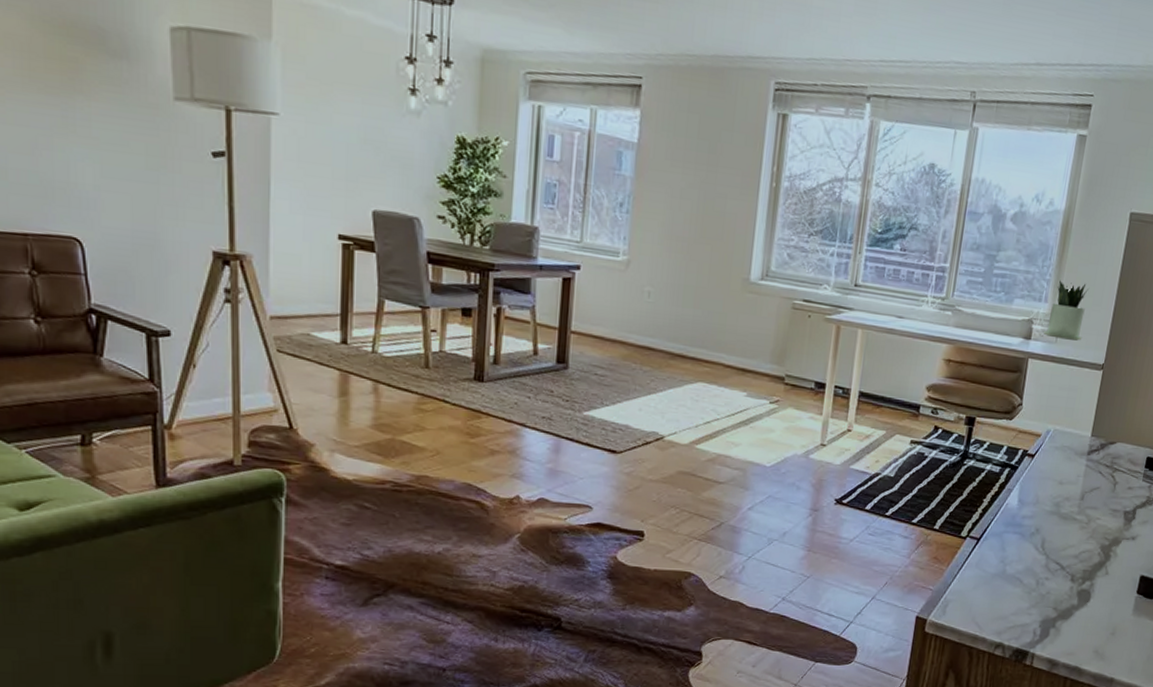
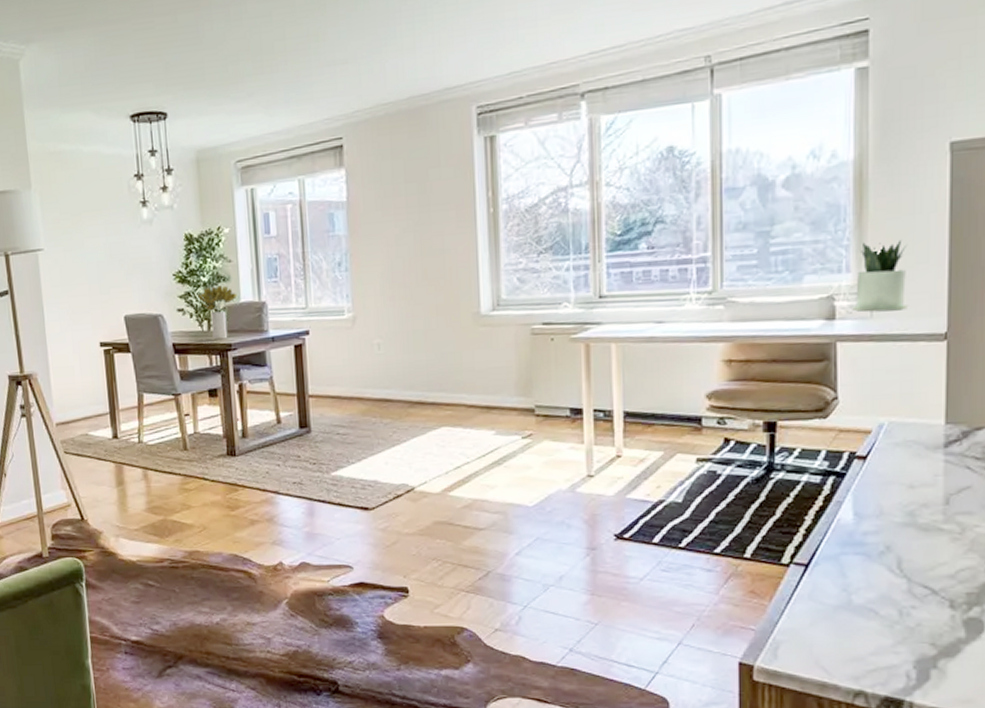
flower bouquet: none [463,199,509,258] -> present [198,285,238,340]

